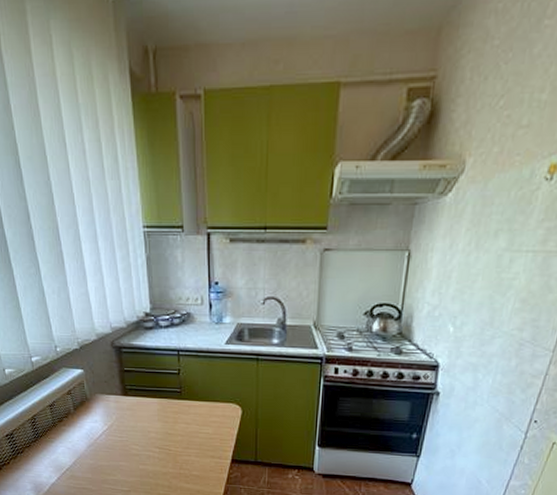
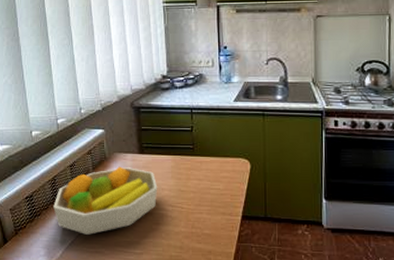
fruit bowl: none [36,407,144,472] -> present [53,166,158,235]

